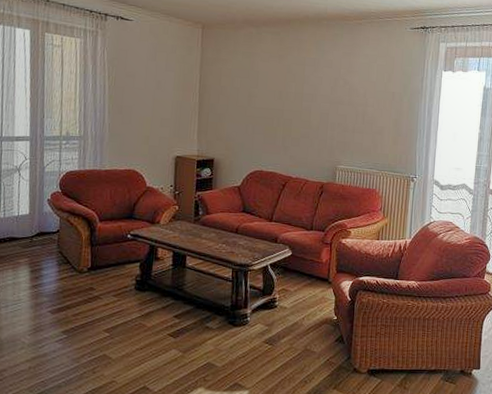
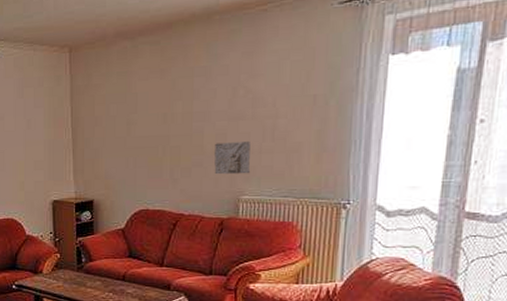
relief sculpture: none [318,120,346,148] -> present [214,140,251,175]

